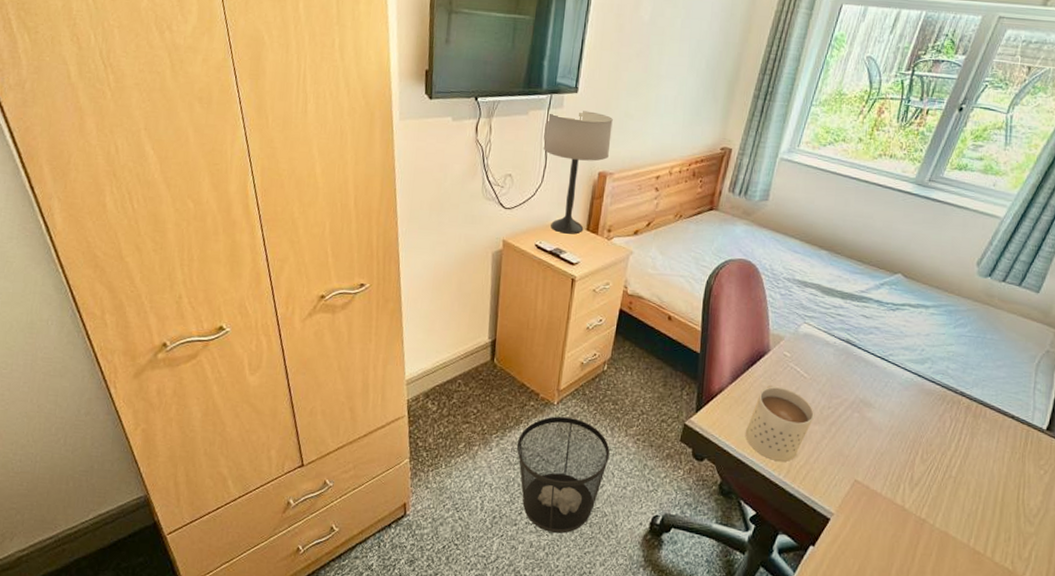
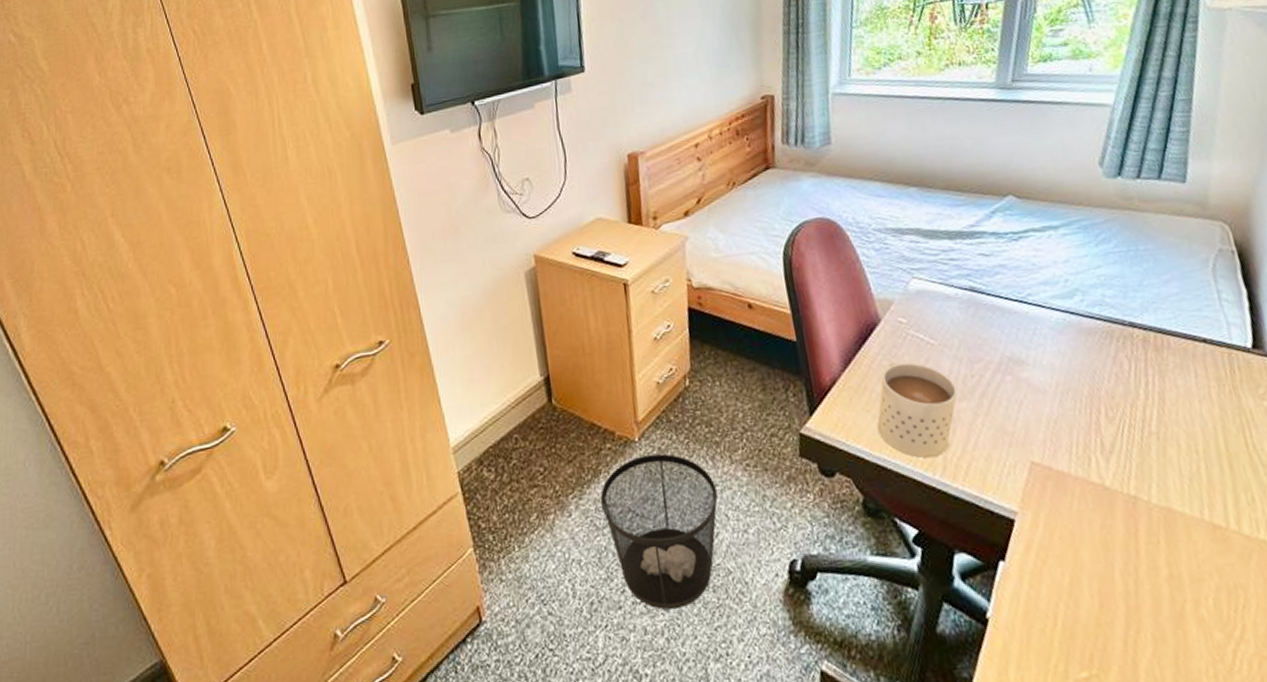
table lamp: present [543,111,613,234] -> none [555,88,635,233]

